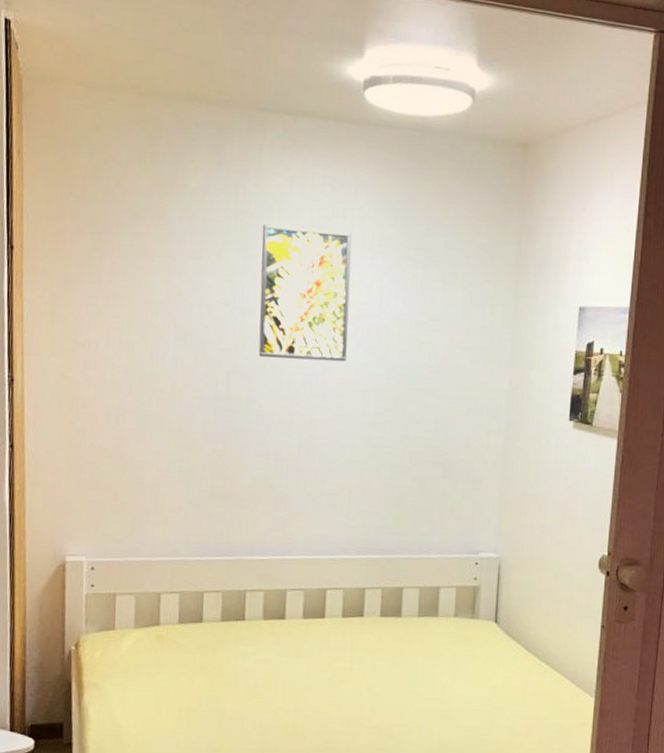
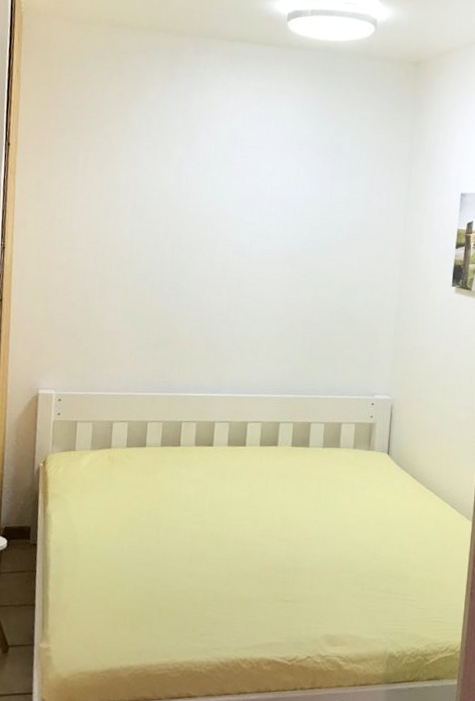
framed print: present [258,223,351,362] -> none [198,126,275,236]

